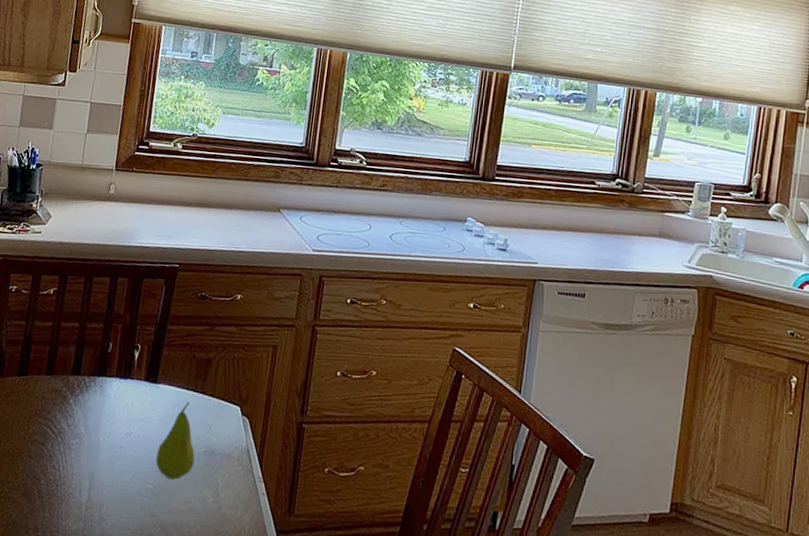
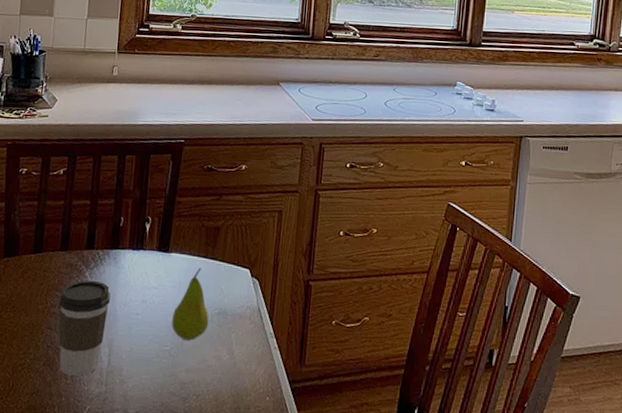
coffee cup: none [37,407,95,510] -> present [58,280,111,376]

